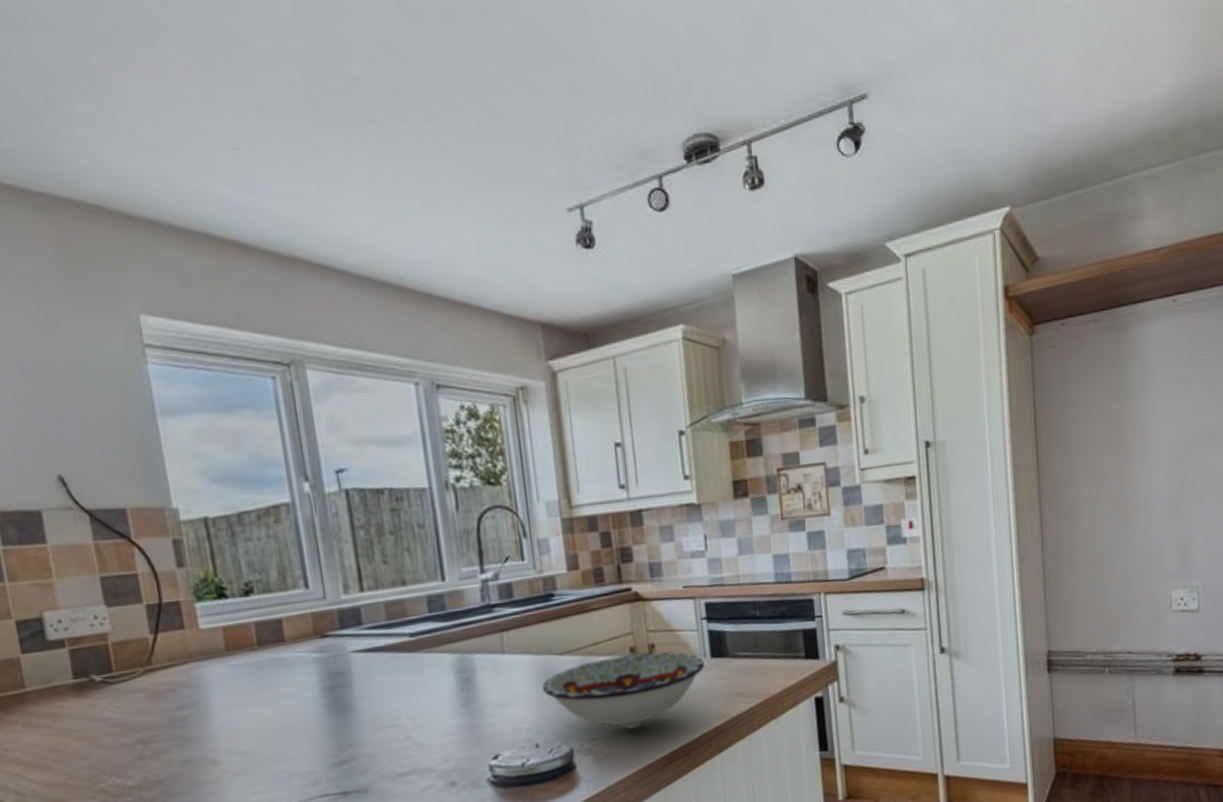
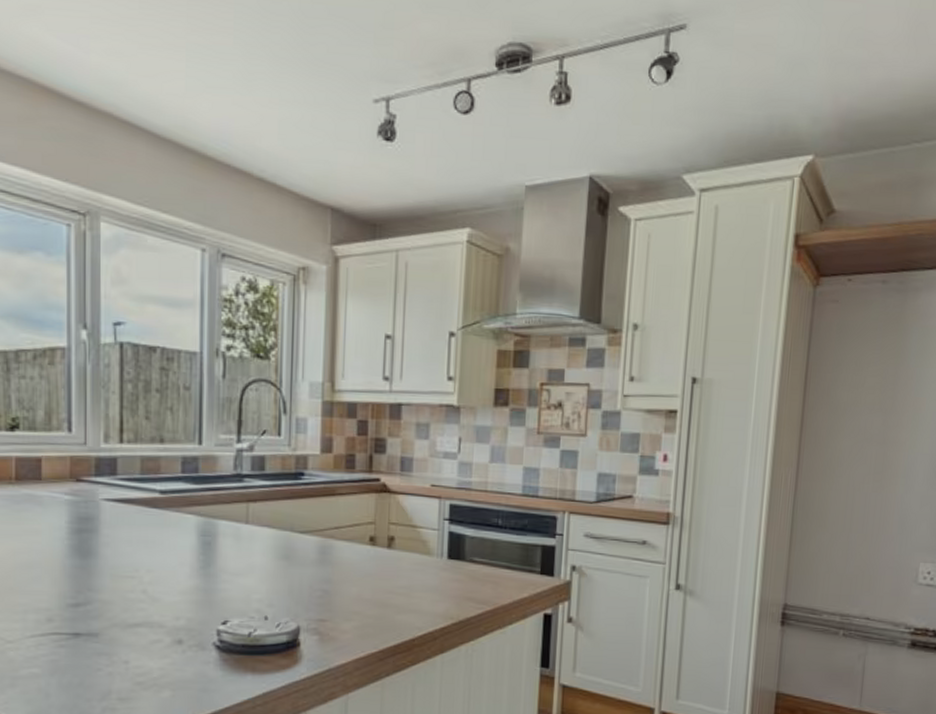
bowl: present [542,652,705,729] -> none [280,543,440,616]

